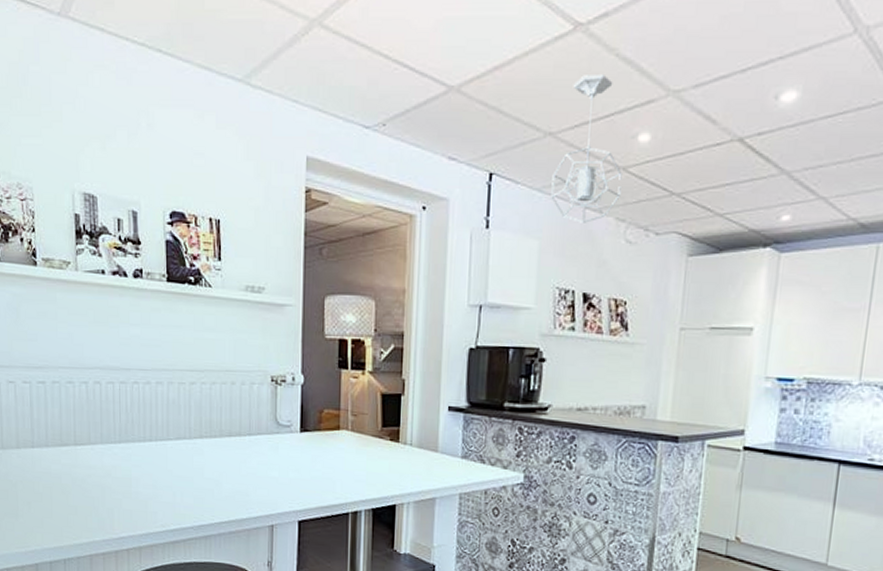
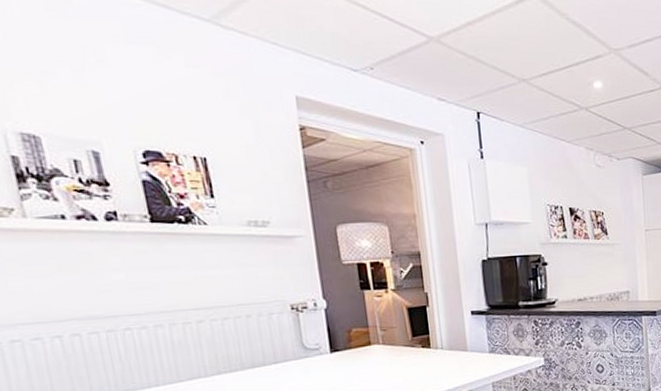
pendant light: present [551,75,622,223] -> none [530,33,587,152]

